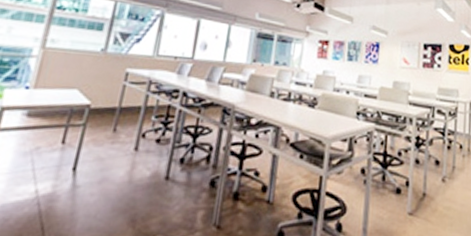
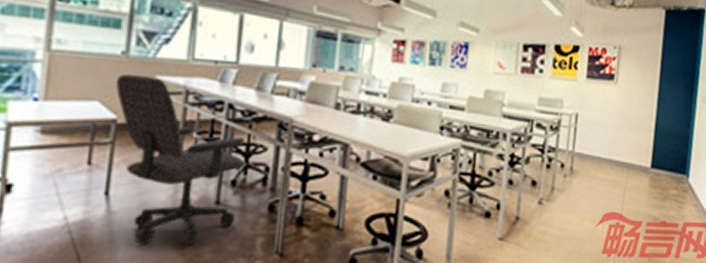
office chair: none [92,67,195,217] -> present [115,74,246,245]

